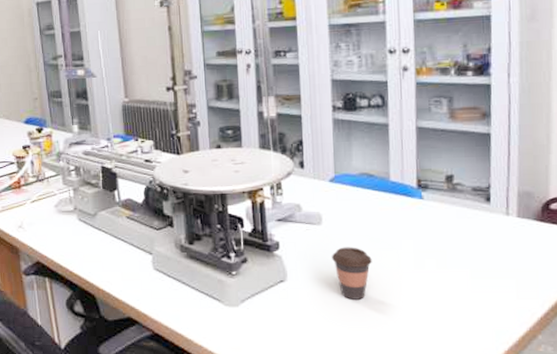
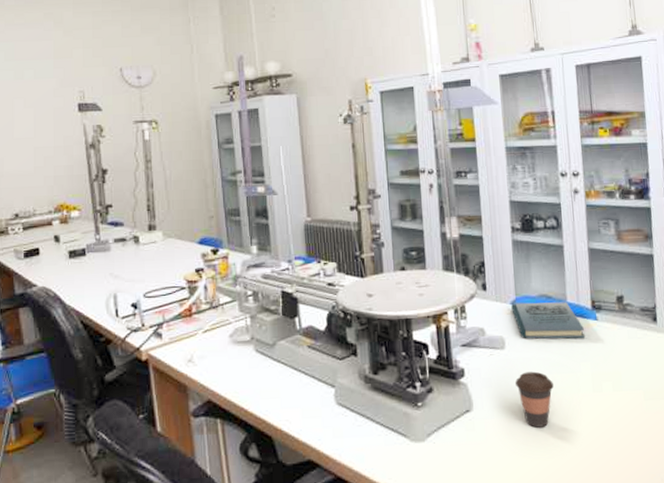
book: none [330,180,409,216] -> present [511,302,586,339]

